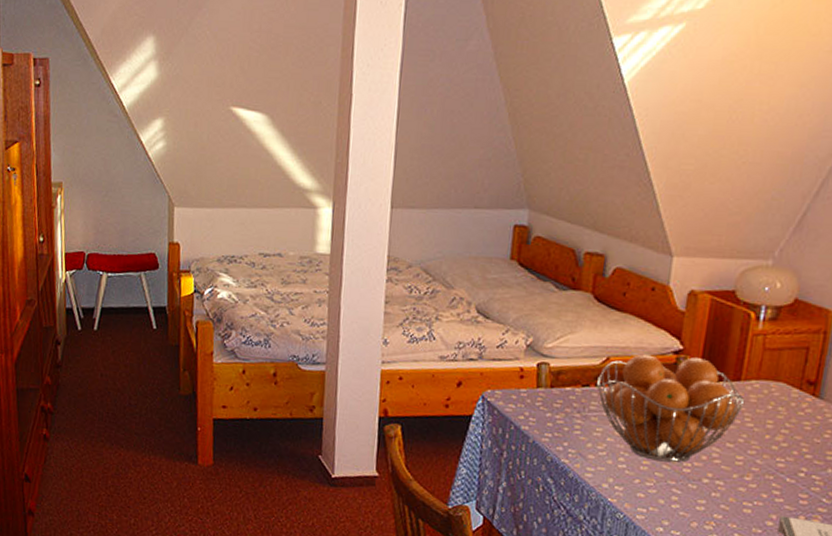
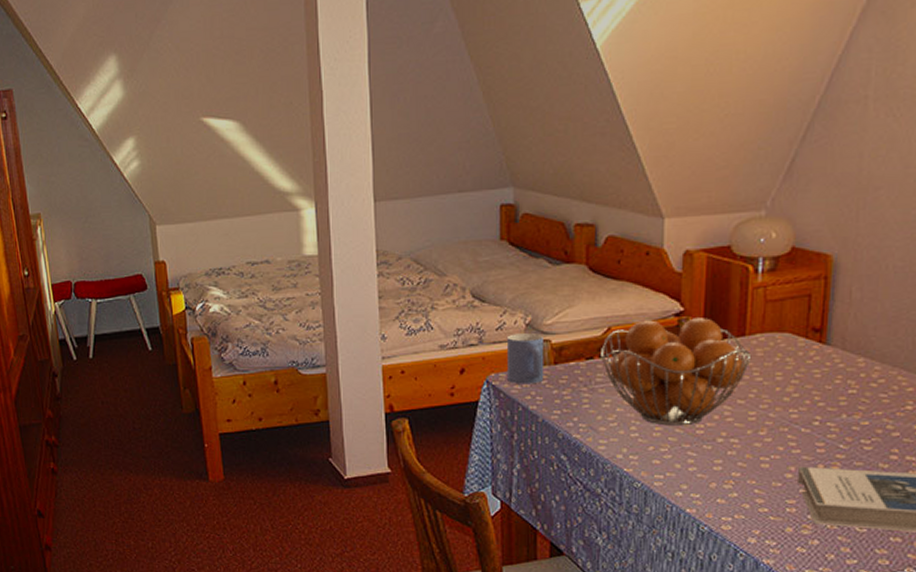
mug: none [503,353,543,405] -> present [506,333,545,384]

